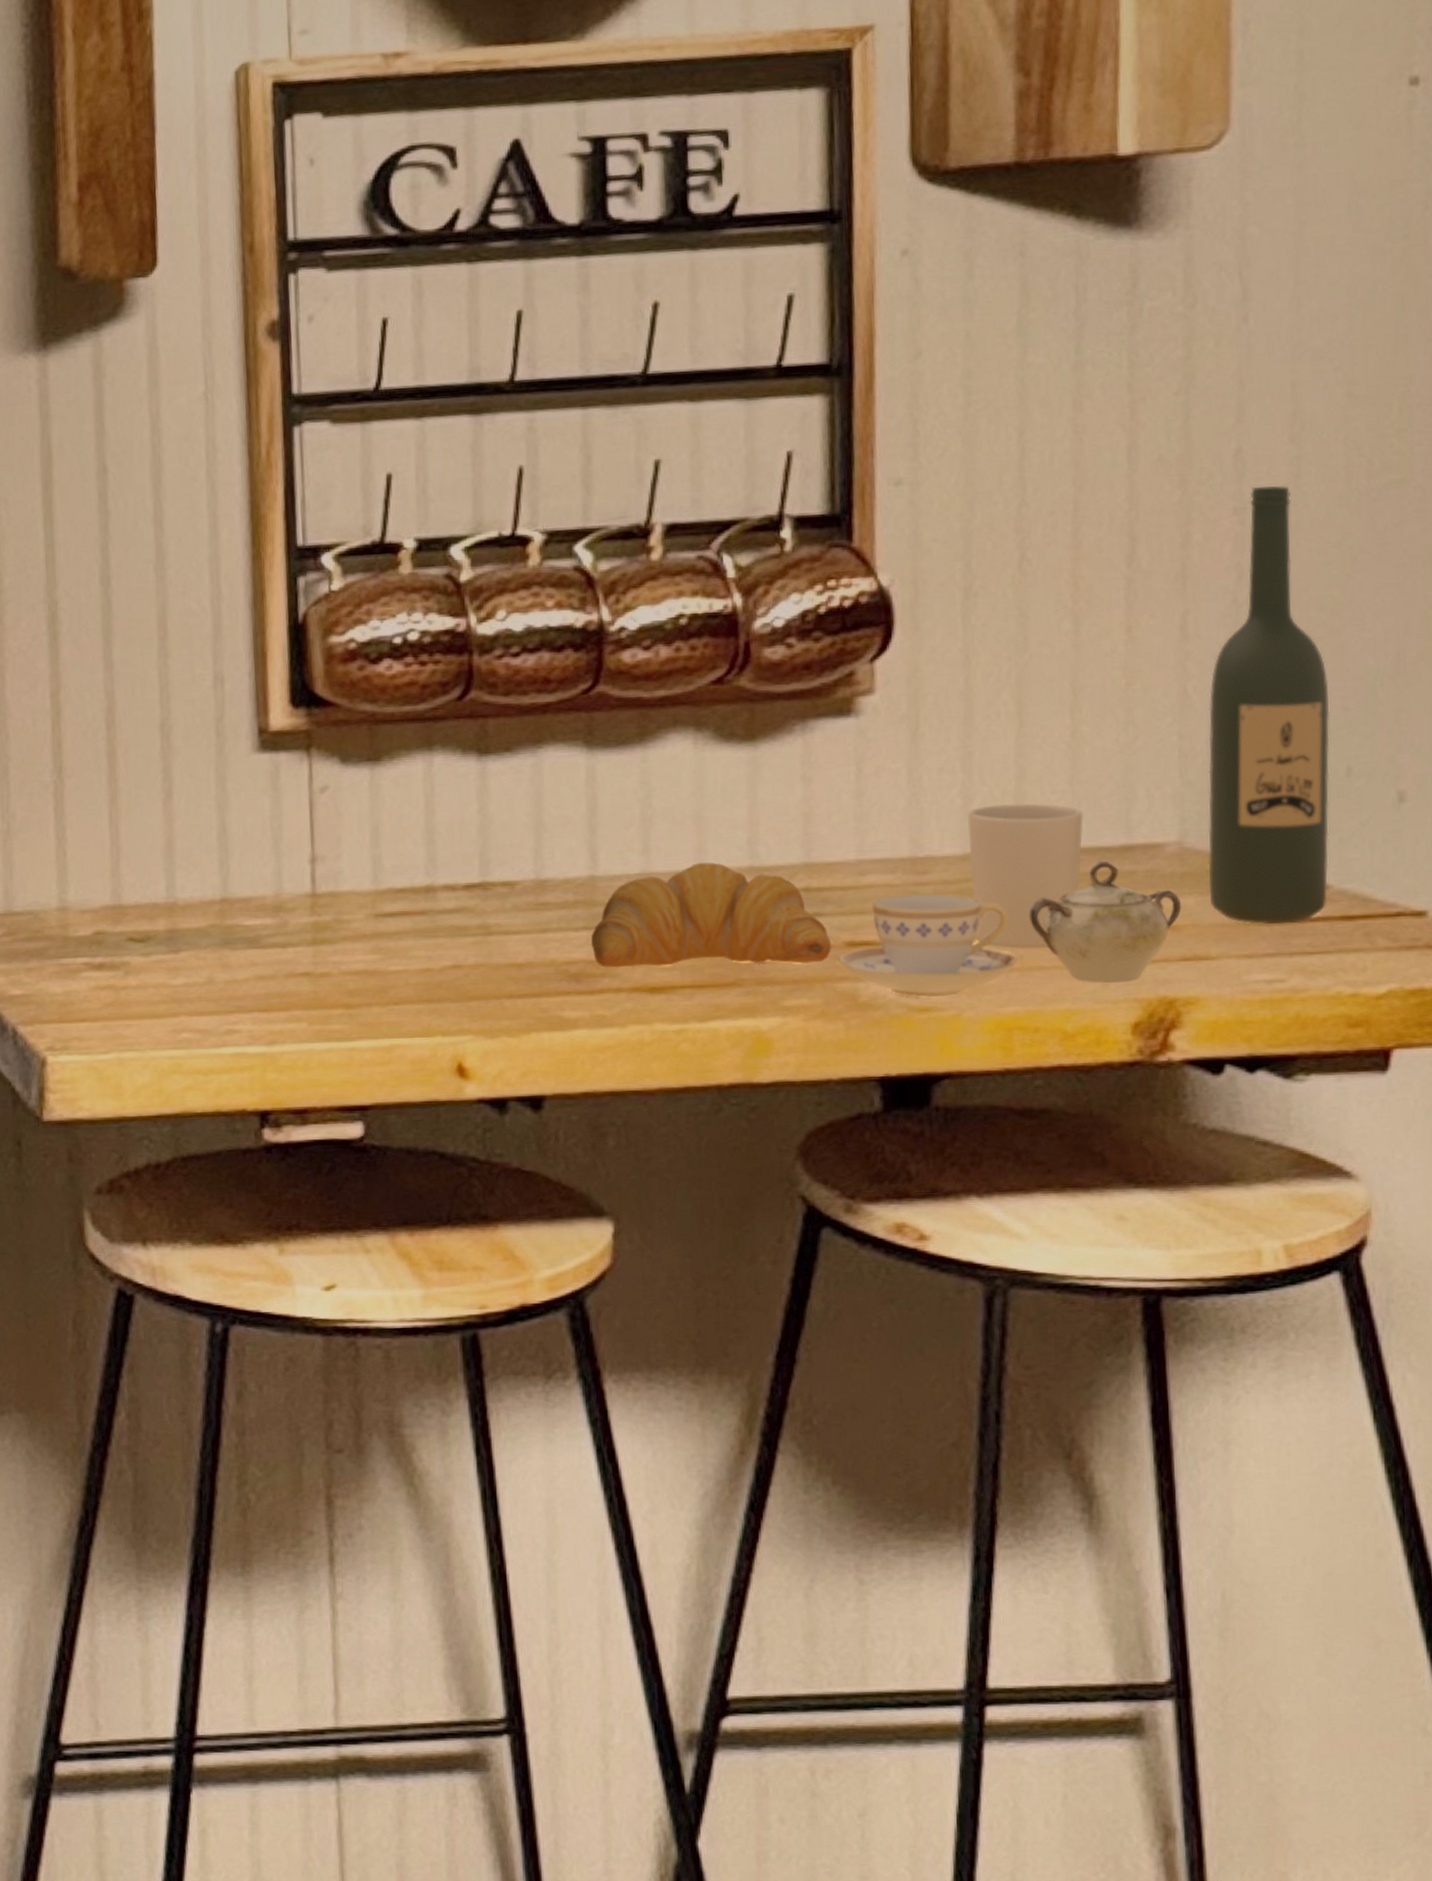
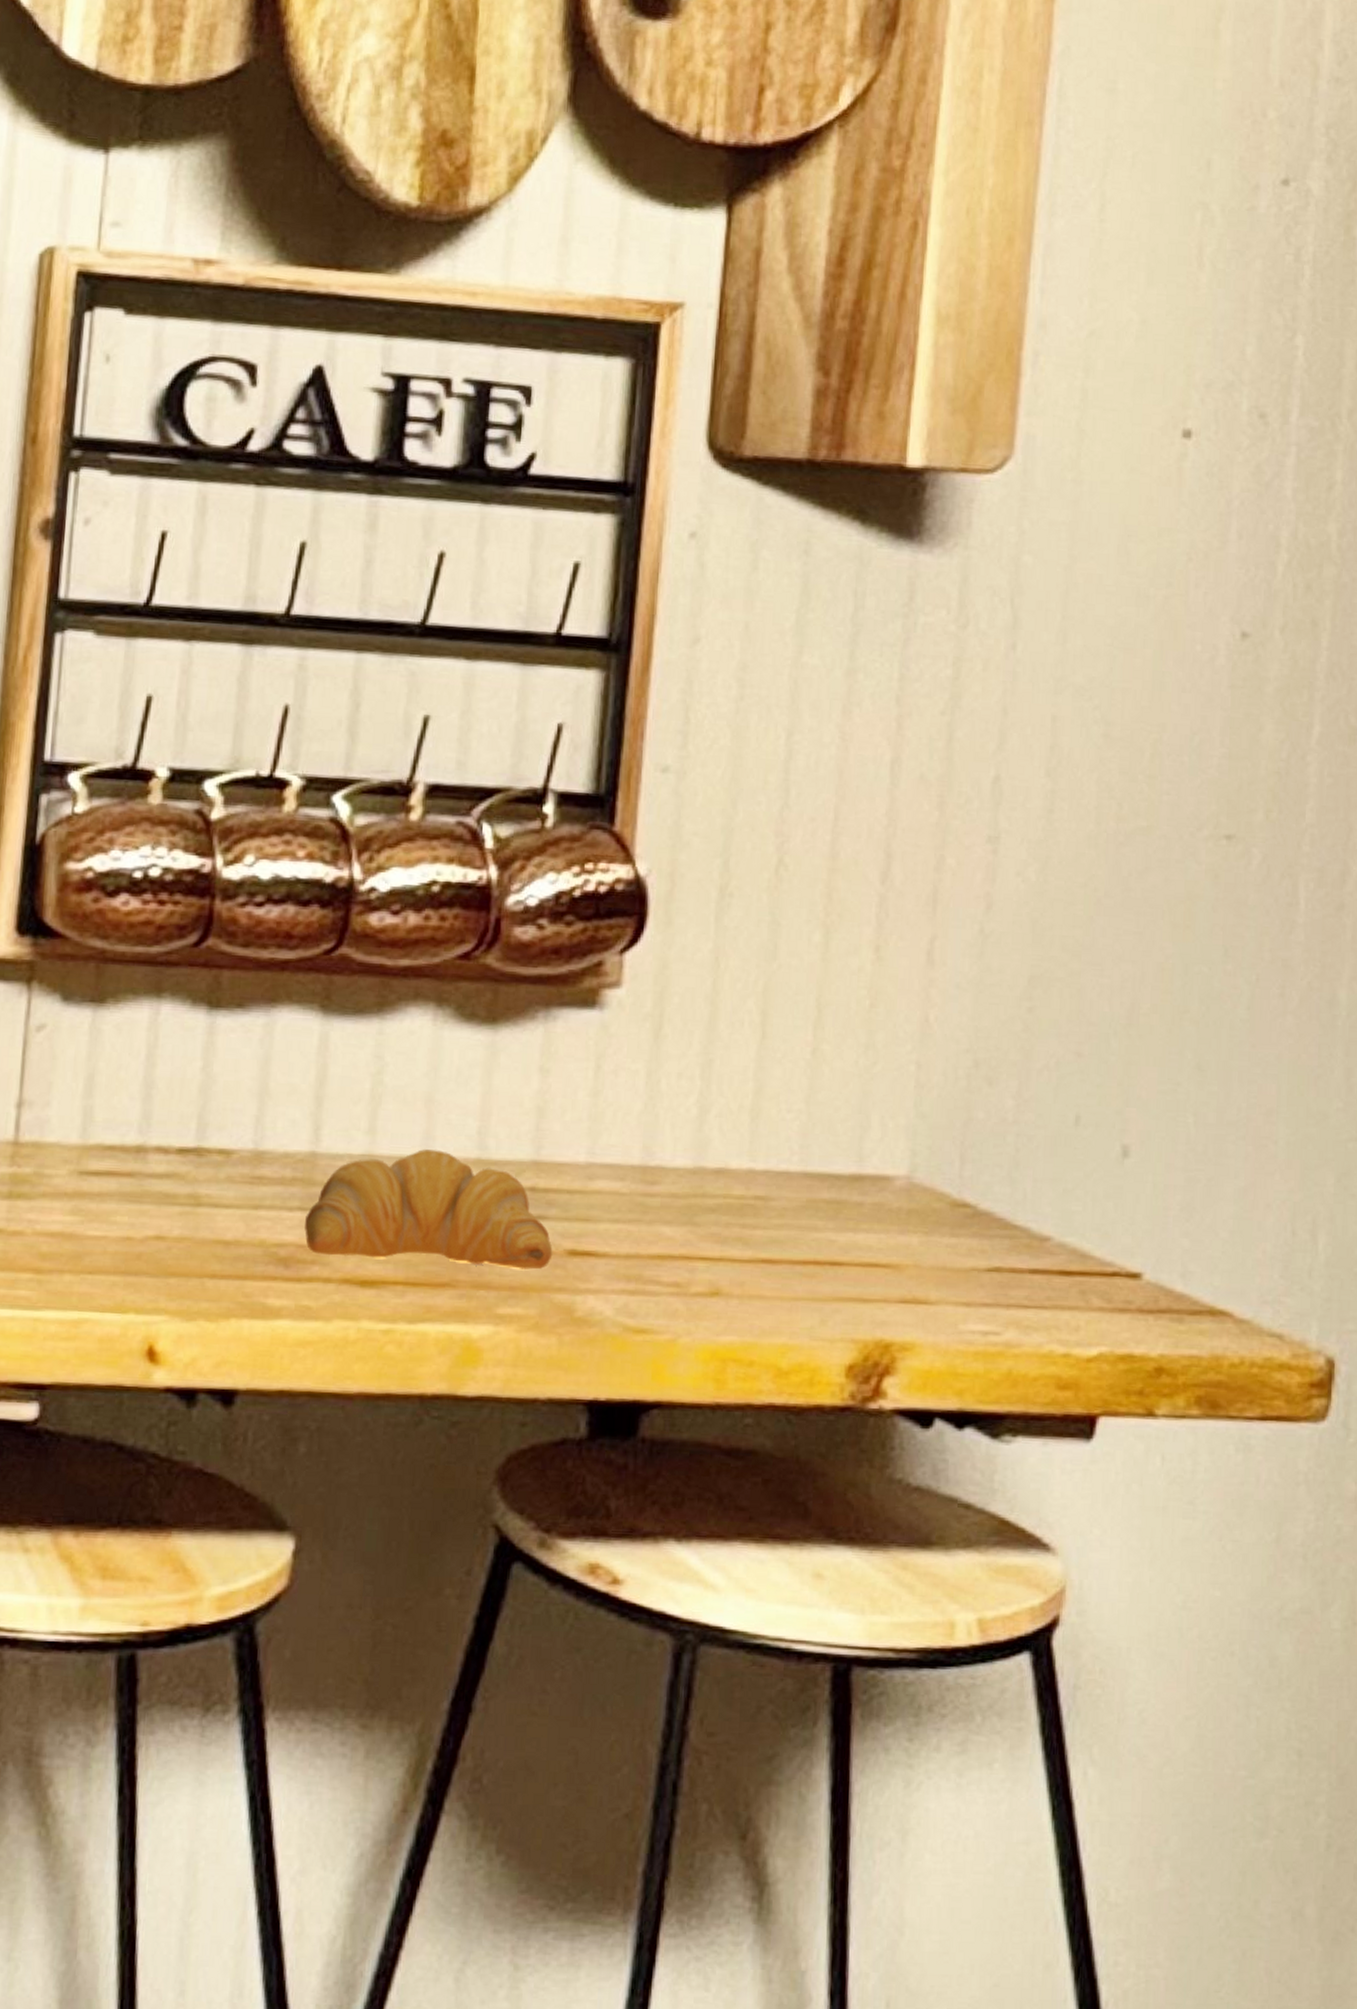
teacup: present [838,893,1017,998] -> none [557,1203,738,1319]
mug: present [967,803,1083,950] -> none [698,1118,817,1276]
sugar bowl: present [1030,860,1182,984] -> none [754,1188,906,1321]
wine bottle: present [1208,486,1330,925] -> none [933,817,1065,1273]

